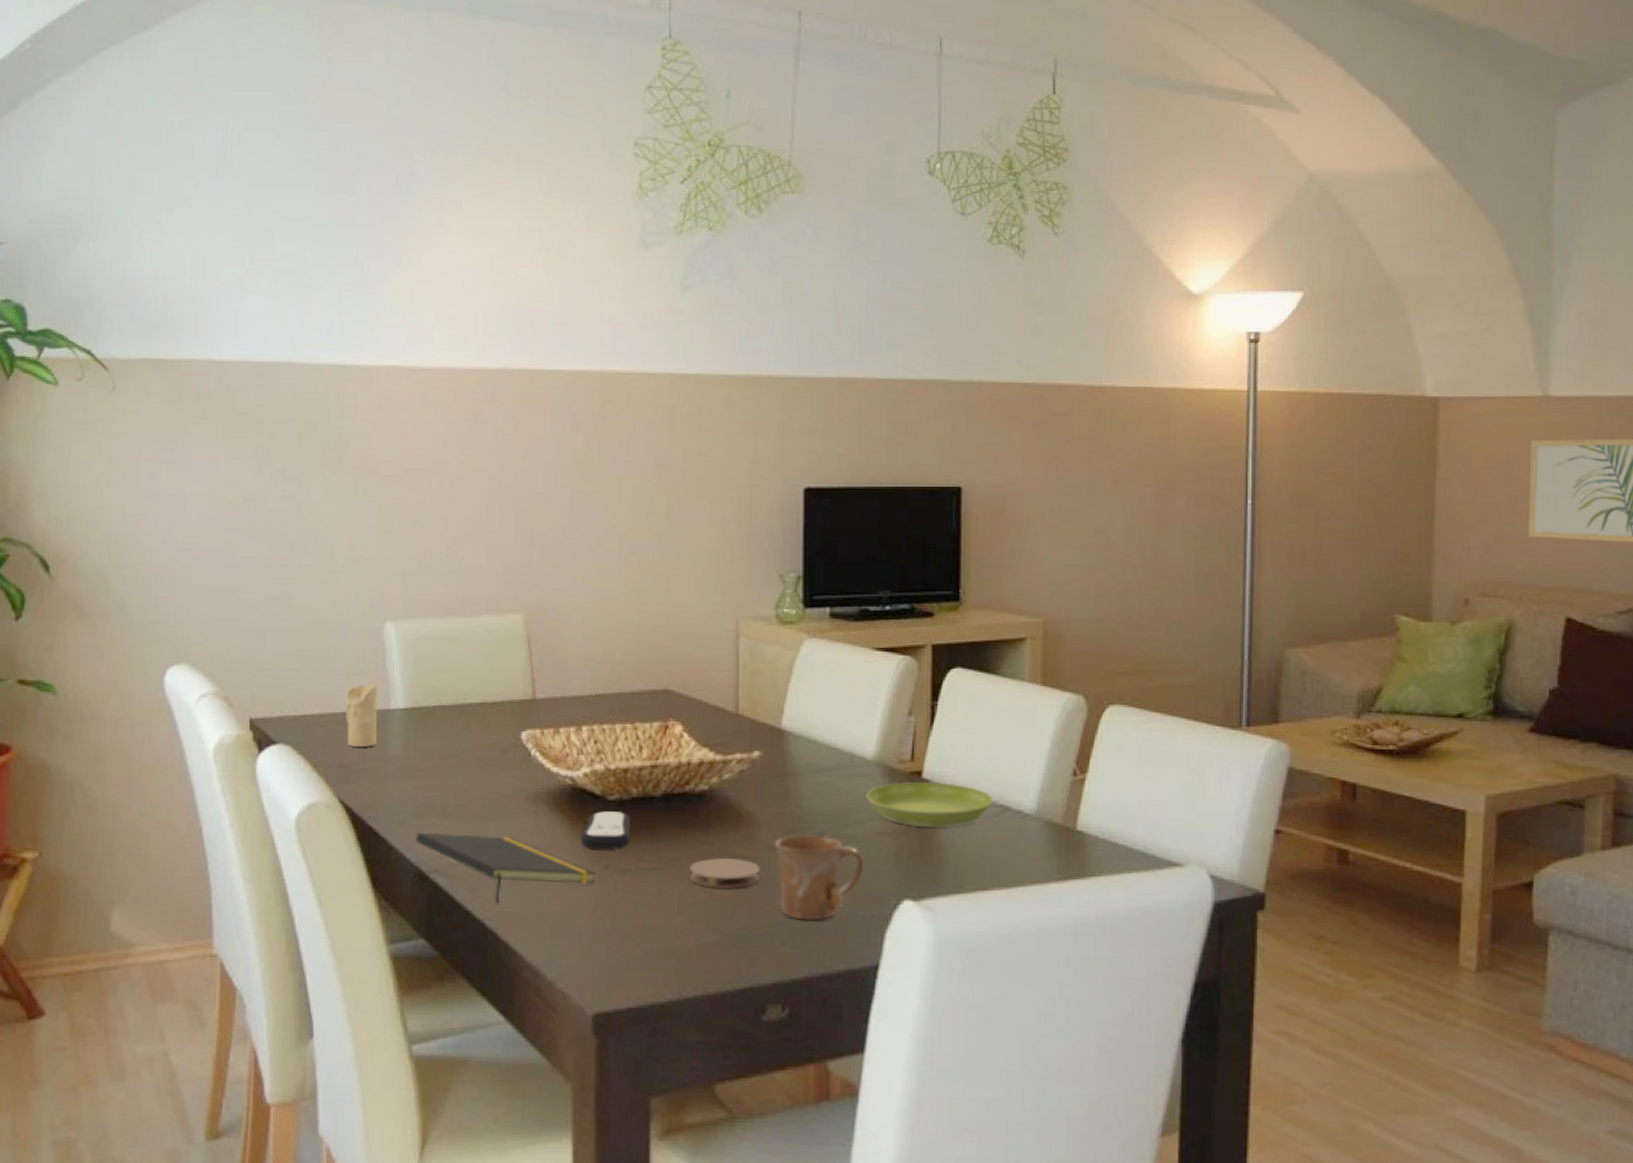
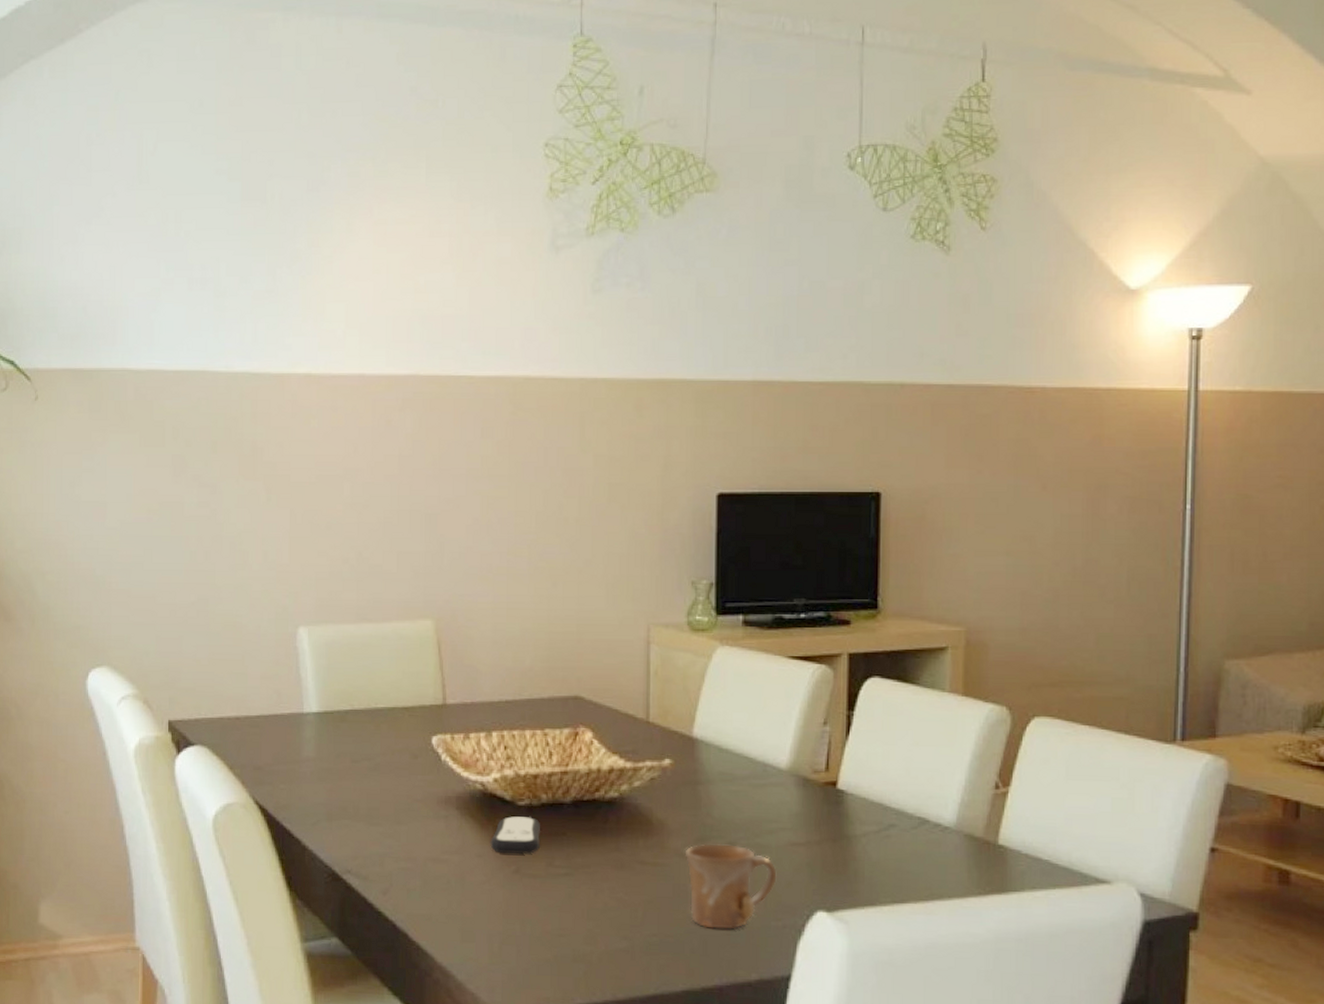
candle: present [346,684,378,747] -> none [261,688,292,750]
notepad: present [415,832,595,904] -> none [329,834,505,906]
coaster: present [690,857,760,889] -> none [599,864,670,896]
saucer: present [866,781,994,828] -> none [779,792,911,840]

